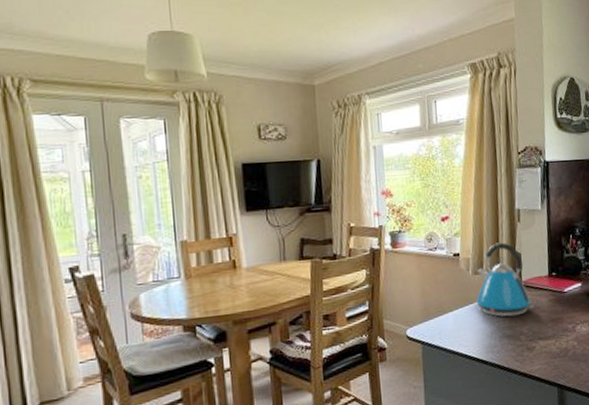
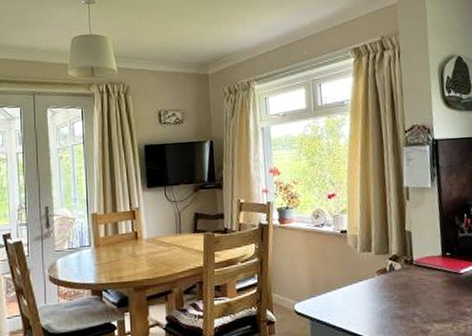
kettle: present [476,242,534,317] -> none [365,220,428,297]

